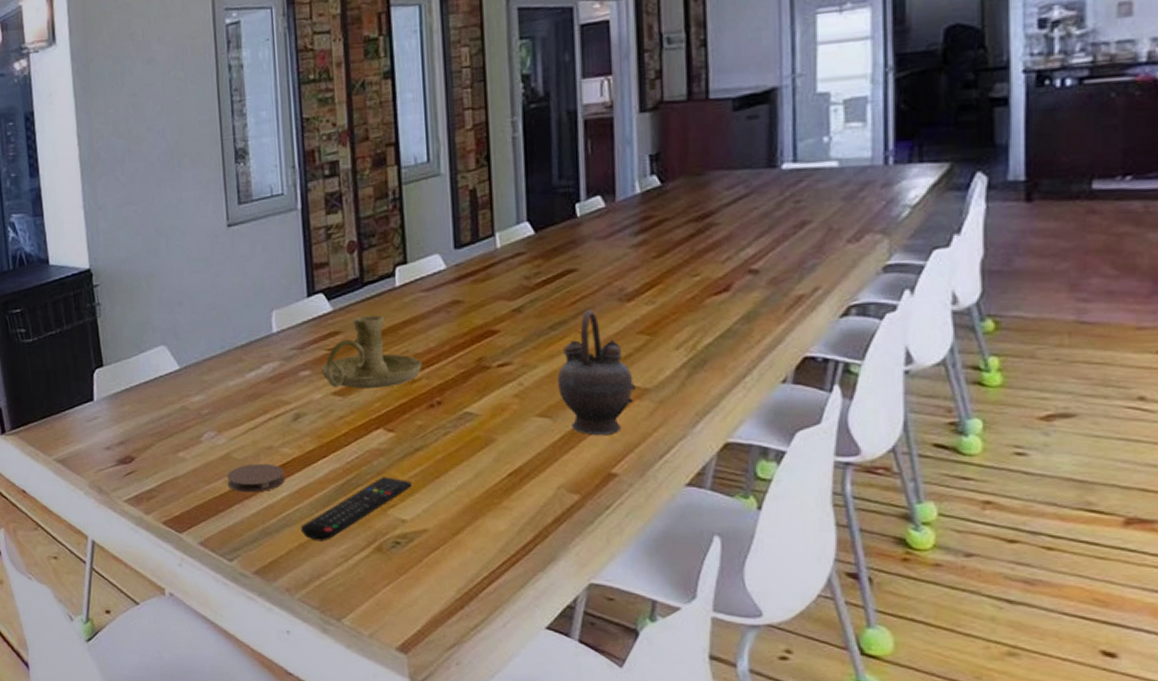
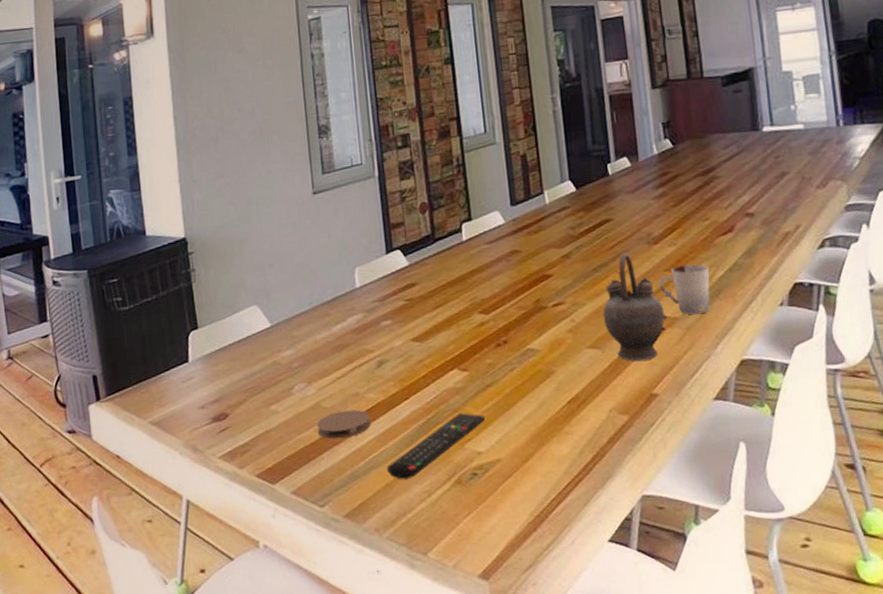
candle holder: present [321,315,423,388] -> none [400,266,489,334]
cup: none [629,327,695,387] -> present [658,264,710,315]

